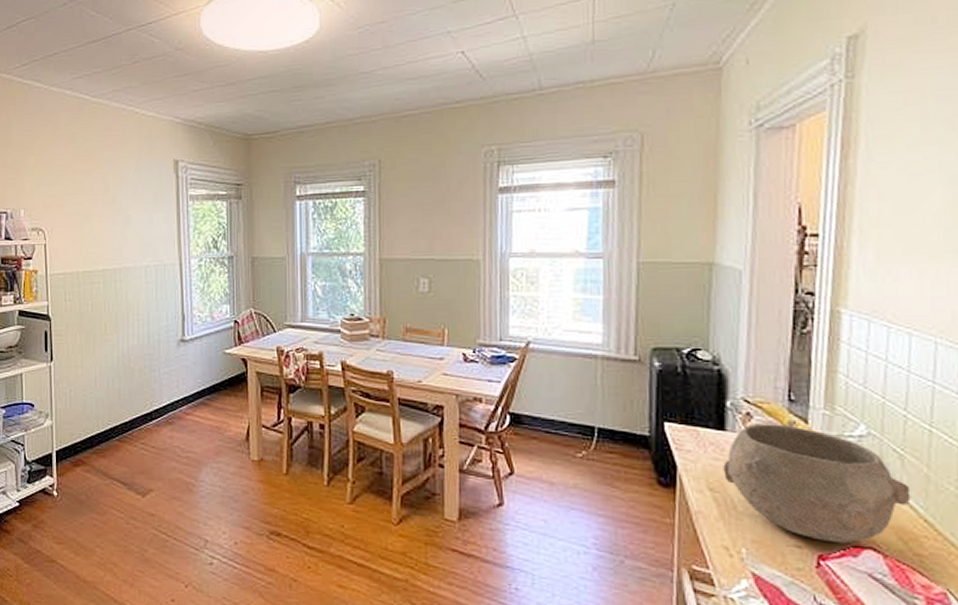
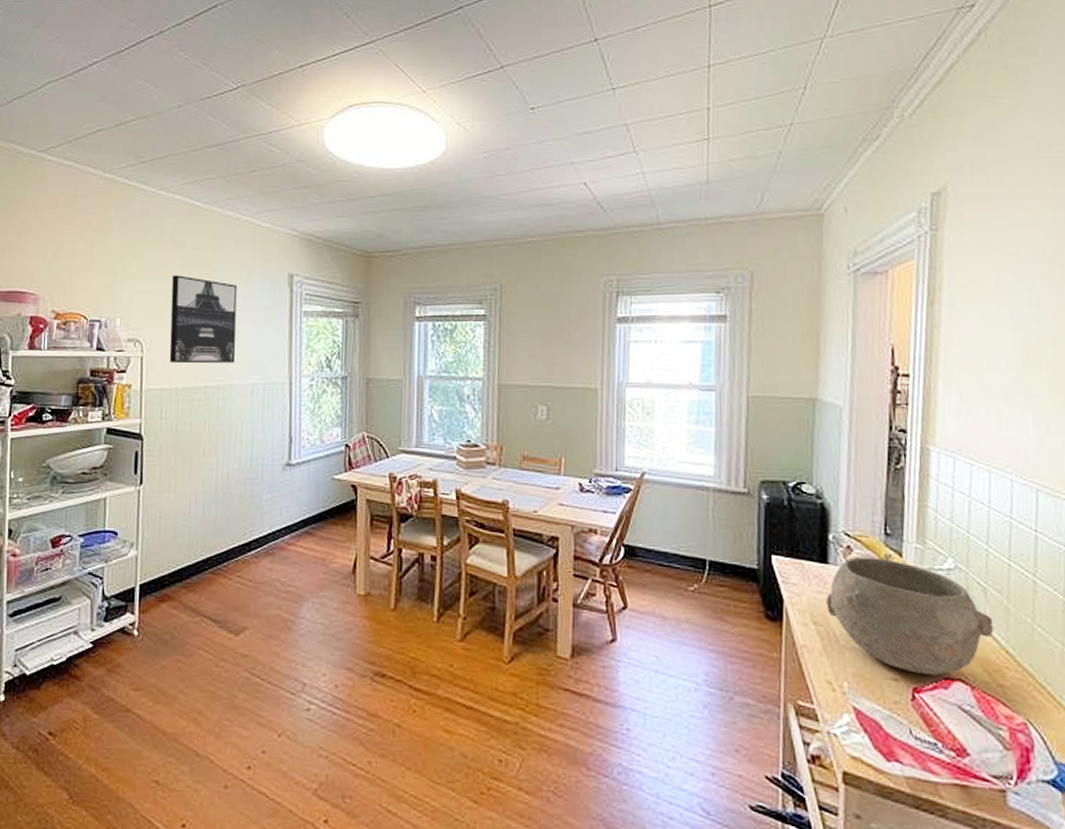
wall art: none [68,166,129,250] -> present [169,275,238,364]

